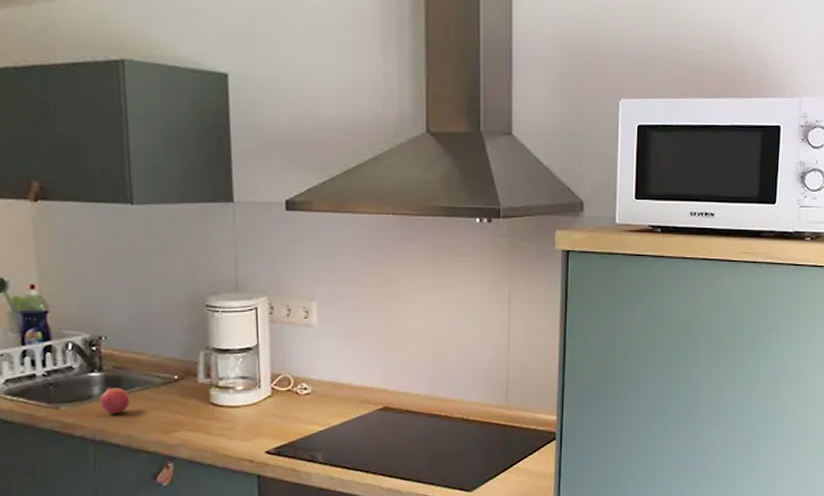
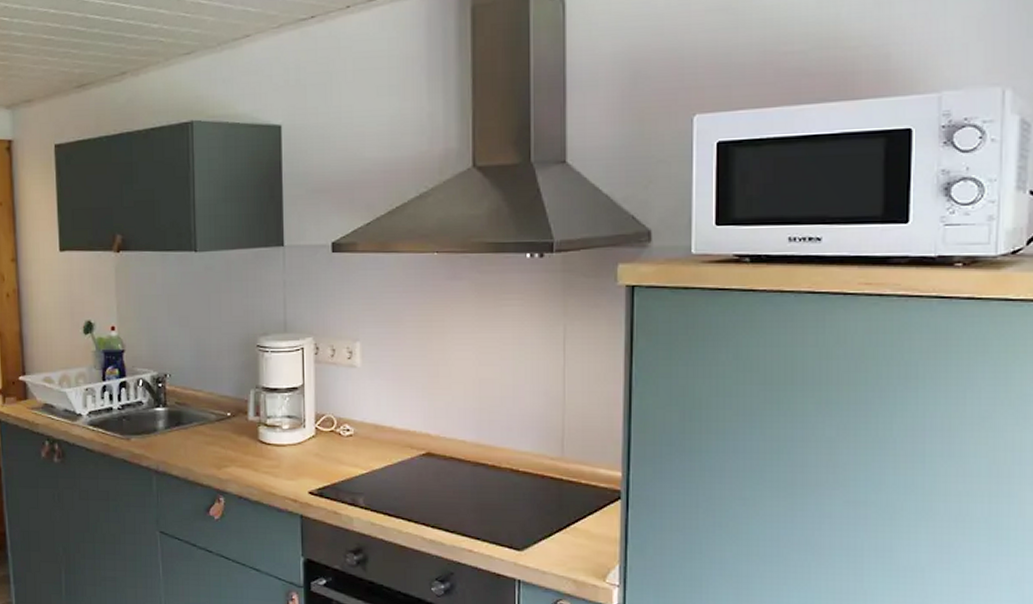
pomegranate: present [99,387,131,414] -> none [162,421,189,447]

